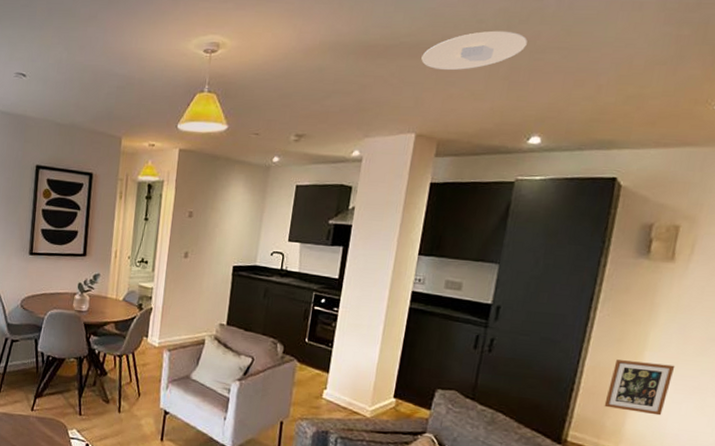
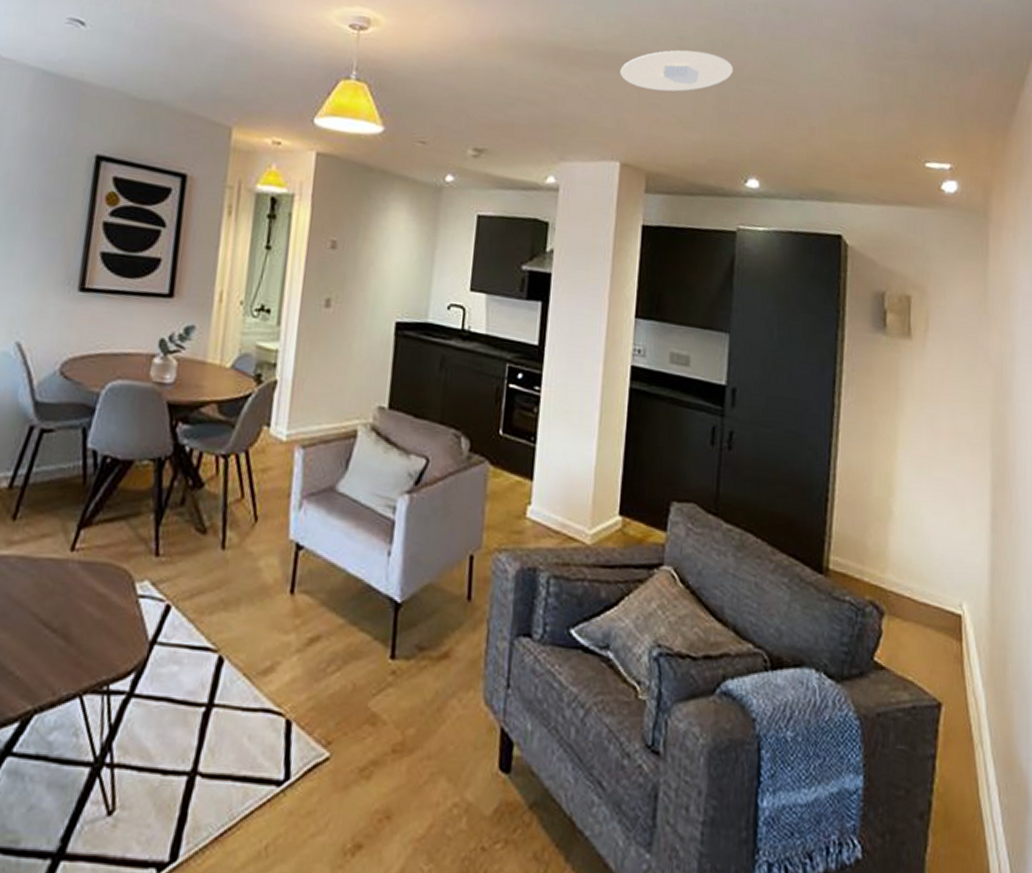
picture frame: present [604,360,675,416] -> none [863,459,930,532]

